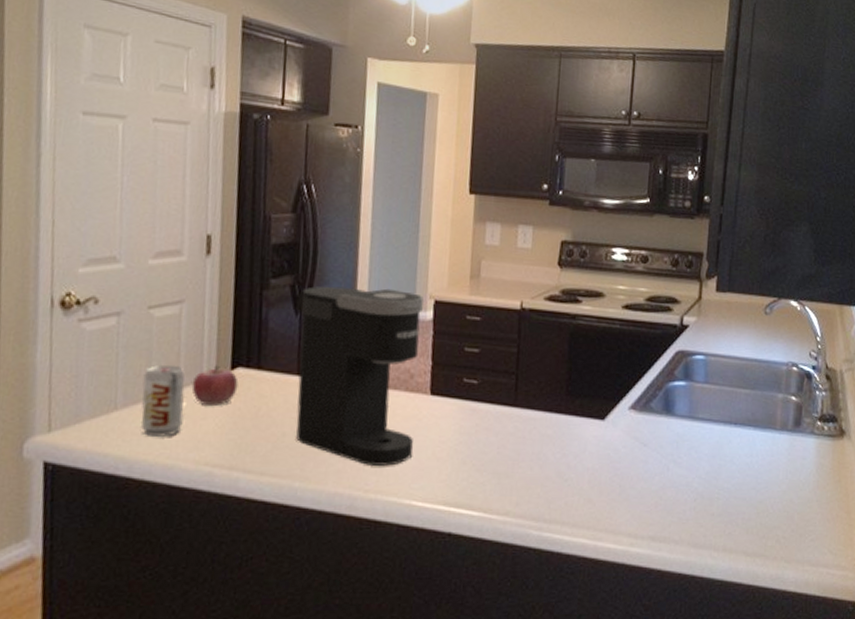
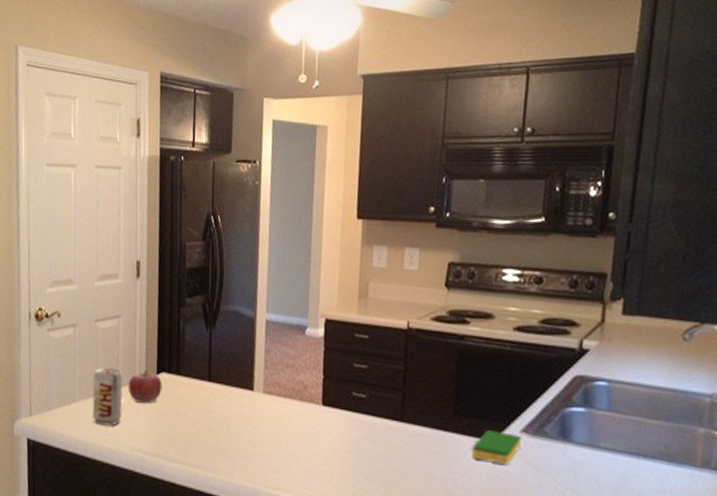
coffee maker: present [296,286,424,466] -> none [208,304,315,466]
dish sponge: none [584,409,630,443] -> present [472,430,521,465]

